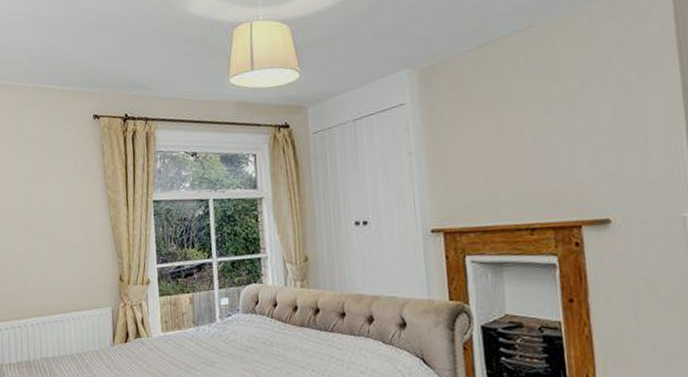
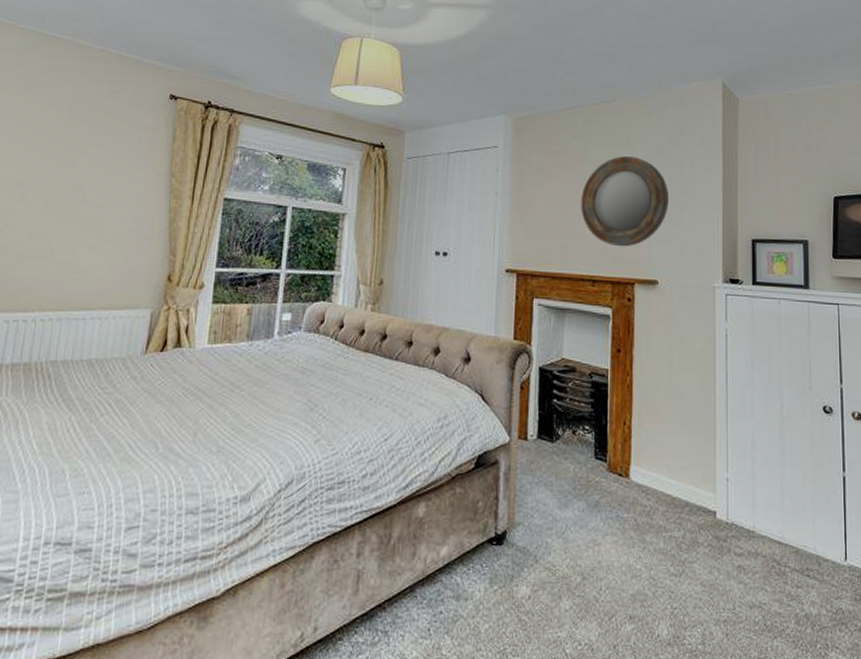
home mirror: none [505,85,615,189] -> present [581,156,668,247]

